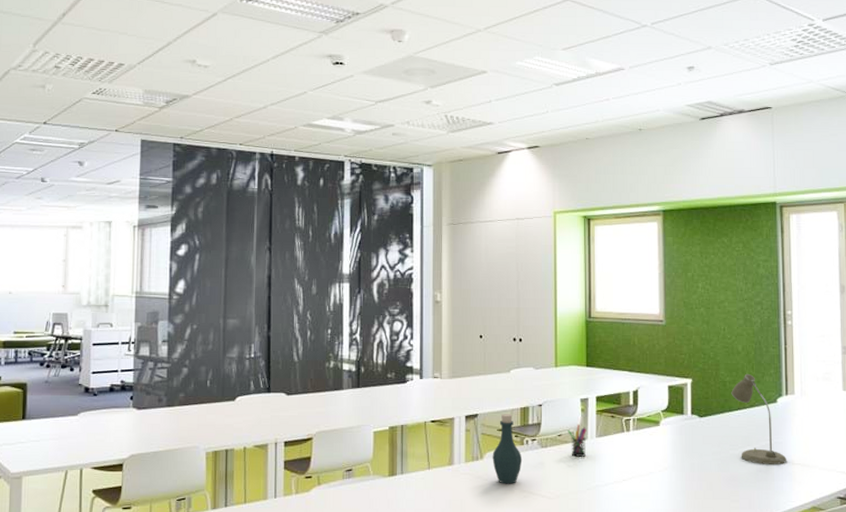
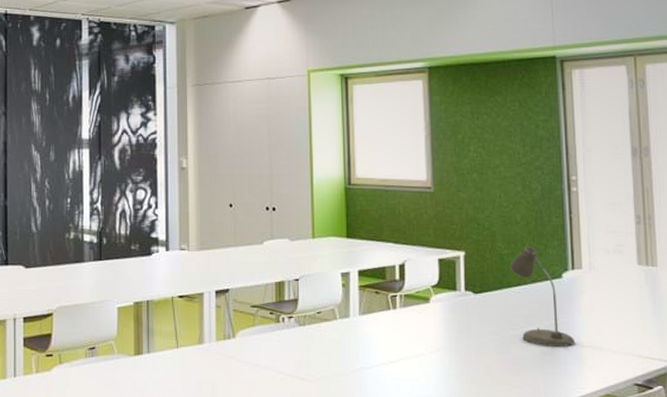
bottle: present [492,414,523,484] -> none [245,289,279,365]
pen holder: present [568,423,587,457] -> none [327,300,348,336]

